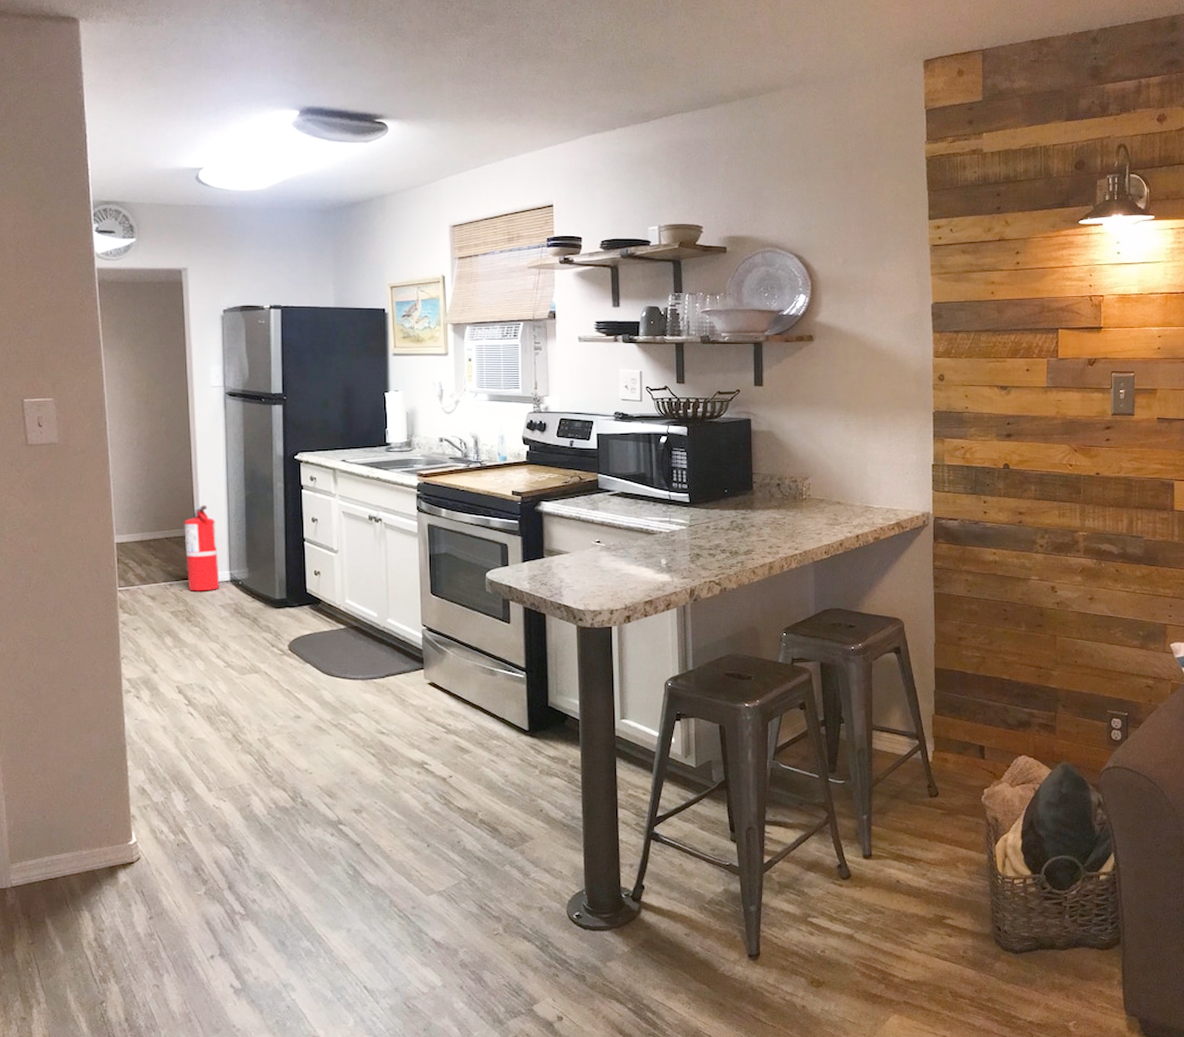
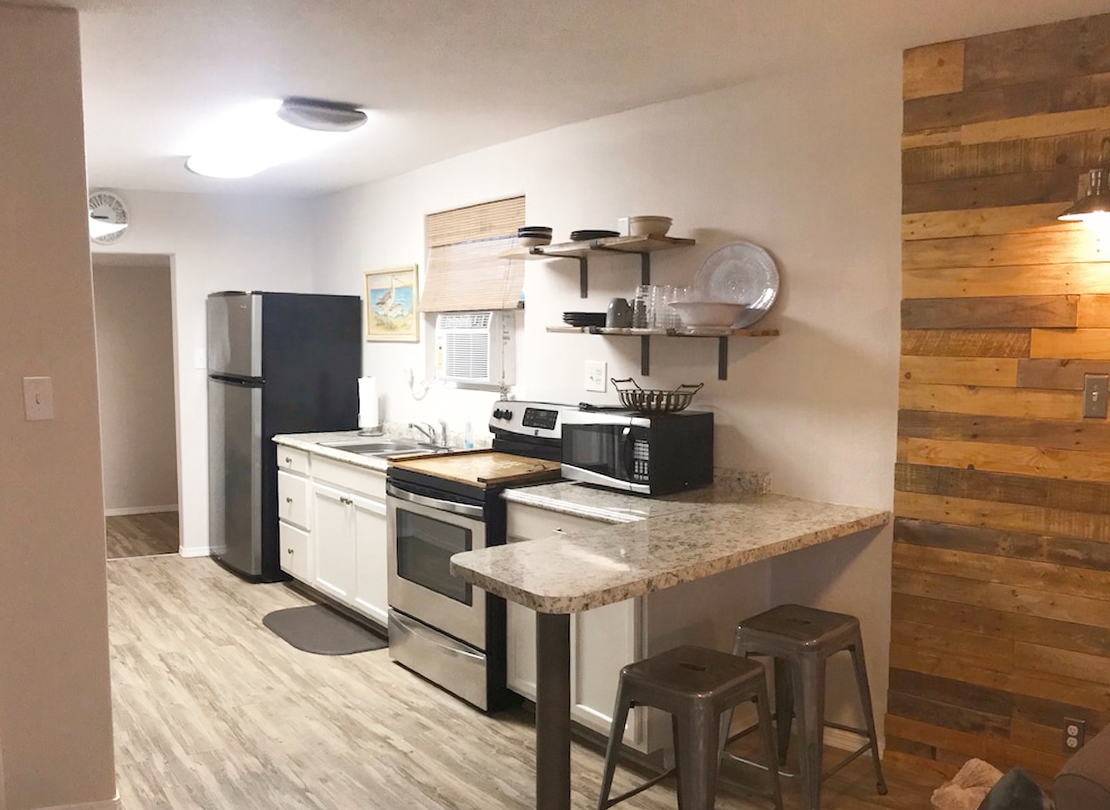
fire extinguisher: present [184,505,220,592] -> none [168,482,200,565]

